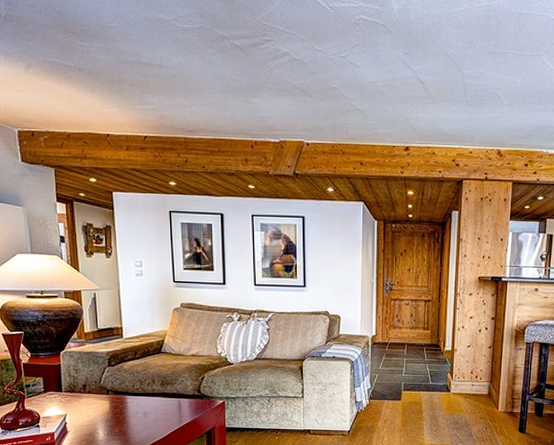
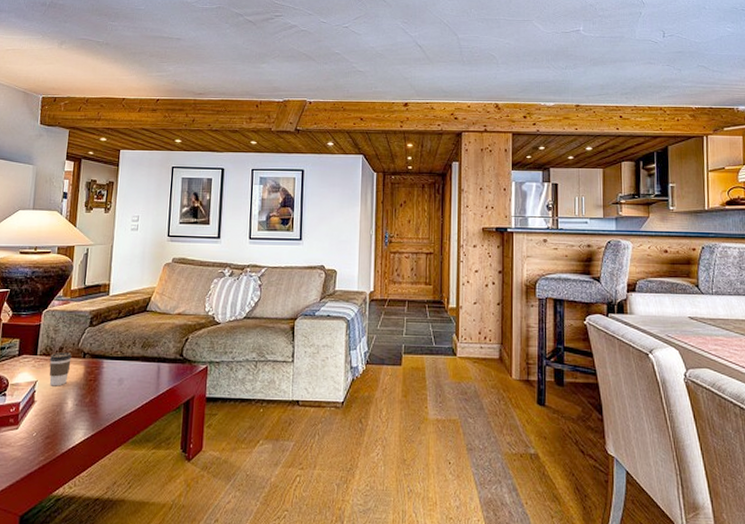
coffee cup: none [74,389,96,419] -> present [49,352,72,386]

